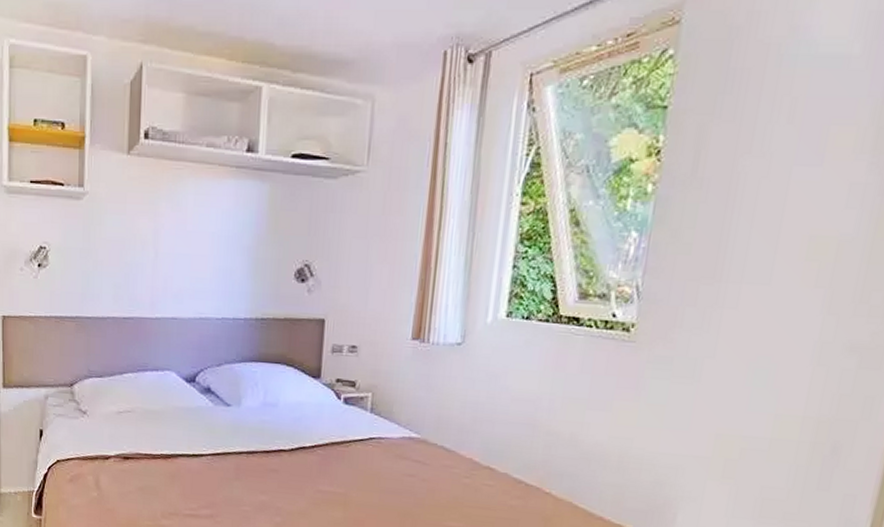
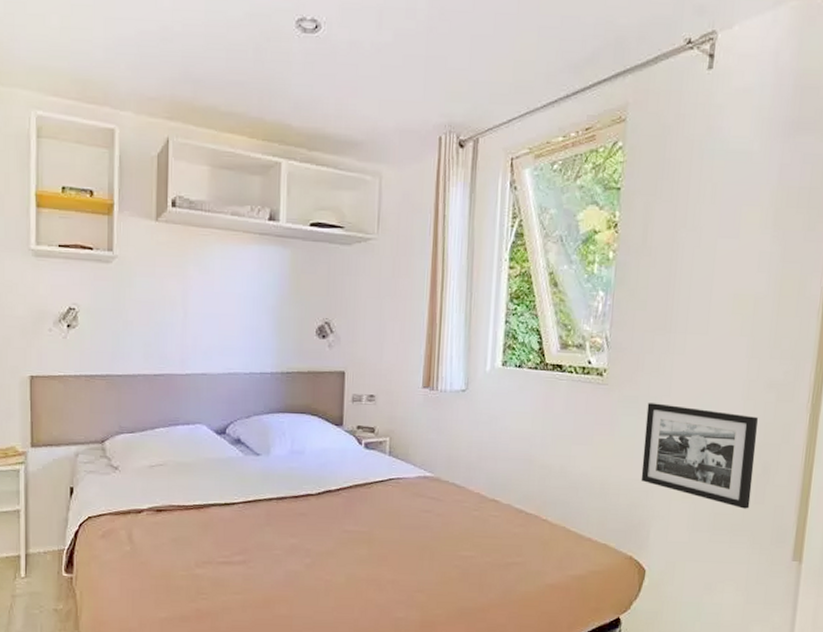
picture frame: none [670,365,830,496] -> present [641,403,758,509]

